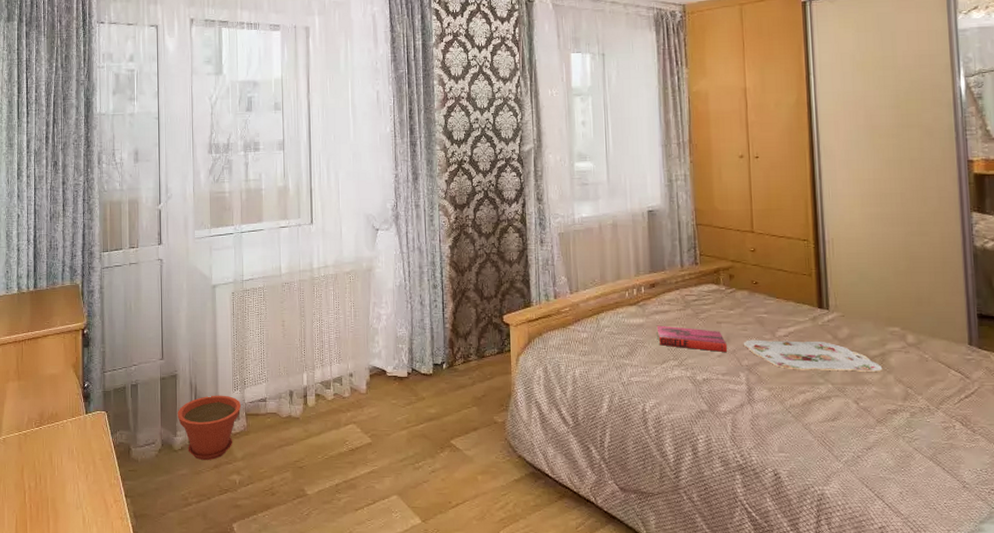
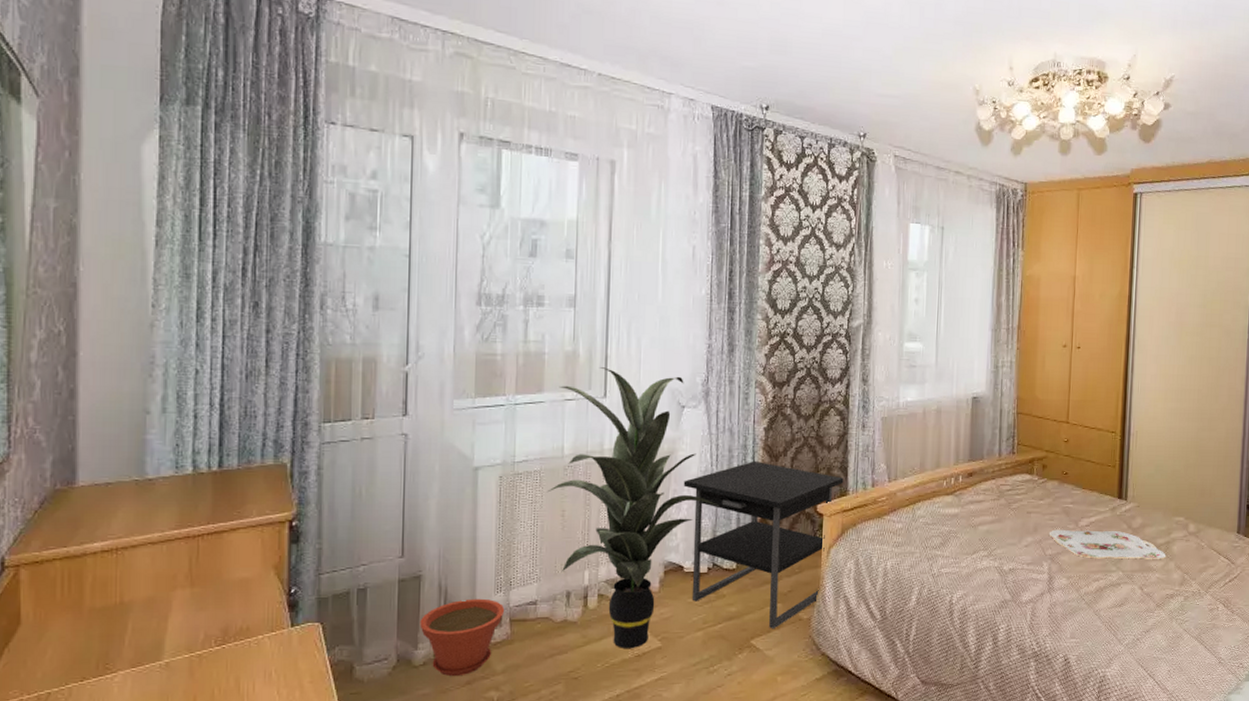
indoor plant: none [270,199,415,443] -> present [547,367,720,648]
nightstand: none [381,276,527,431] -> present [683,462,844,629]
hardback book: present [656,325,727,353] -> none [970,515,1034,543]

